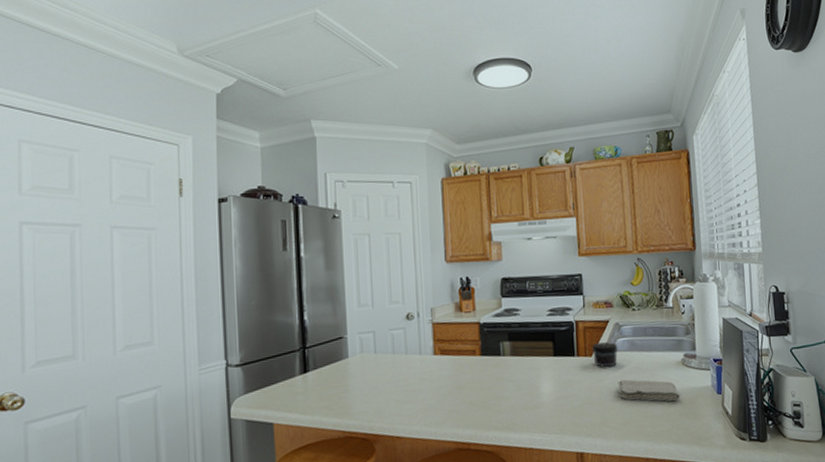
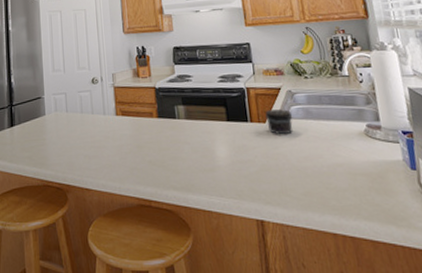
washcloth: present [618,379,680,401] -> none [295,148,367,174]

